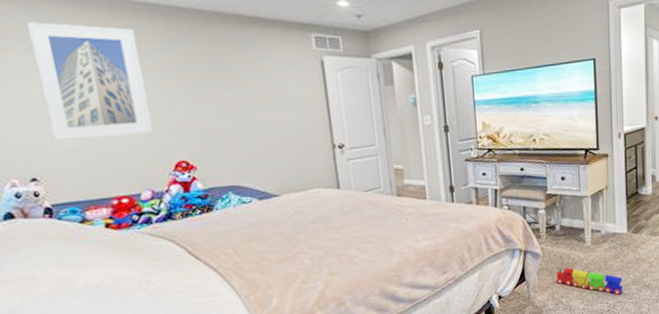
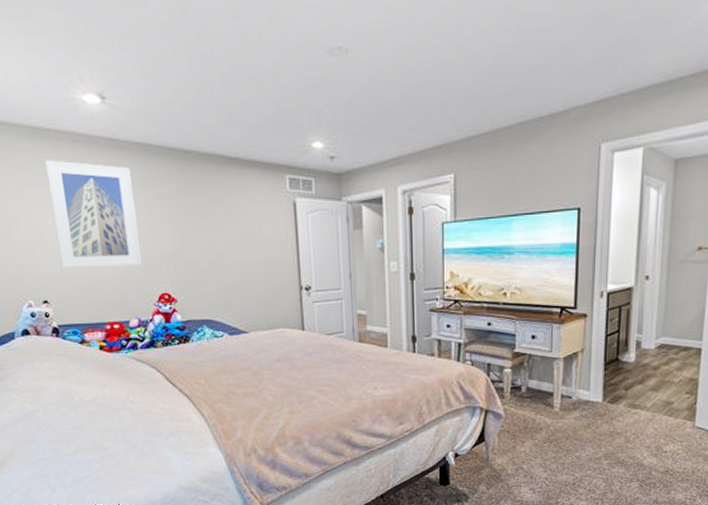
toy train: present [556,265,623,295] -> none [518,429,593,468]

